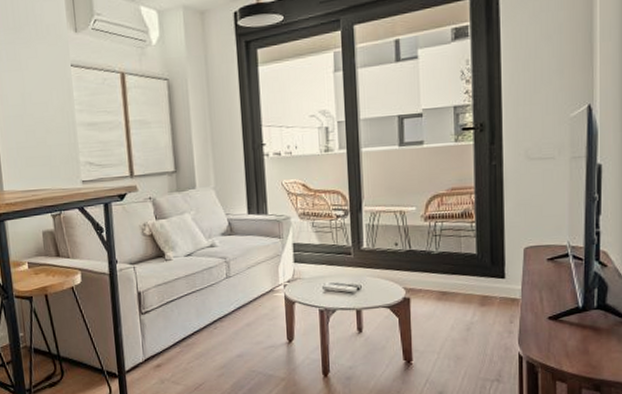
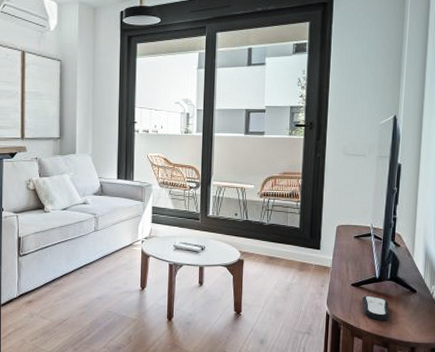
remote control: none [562,329,600,360] -> present [362,295,390,321]

